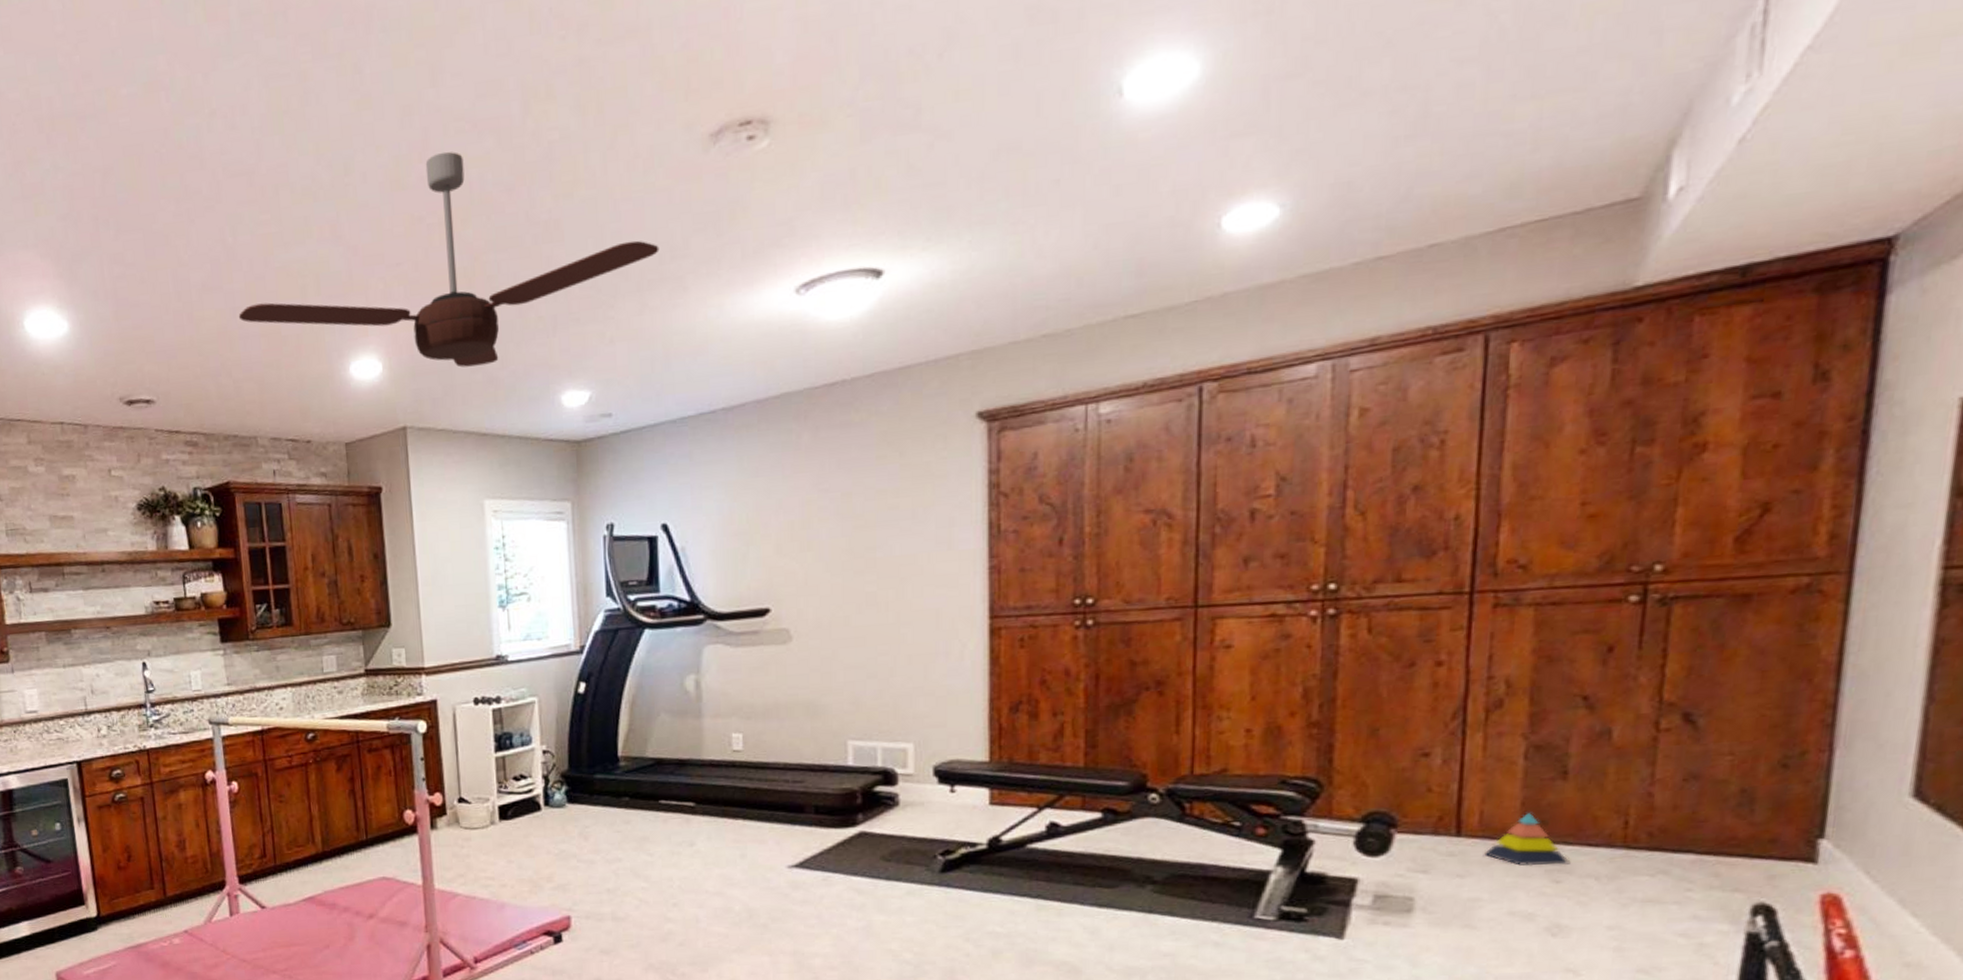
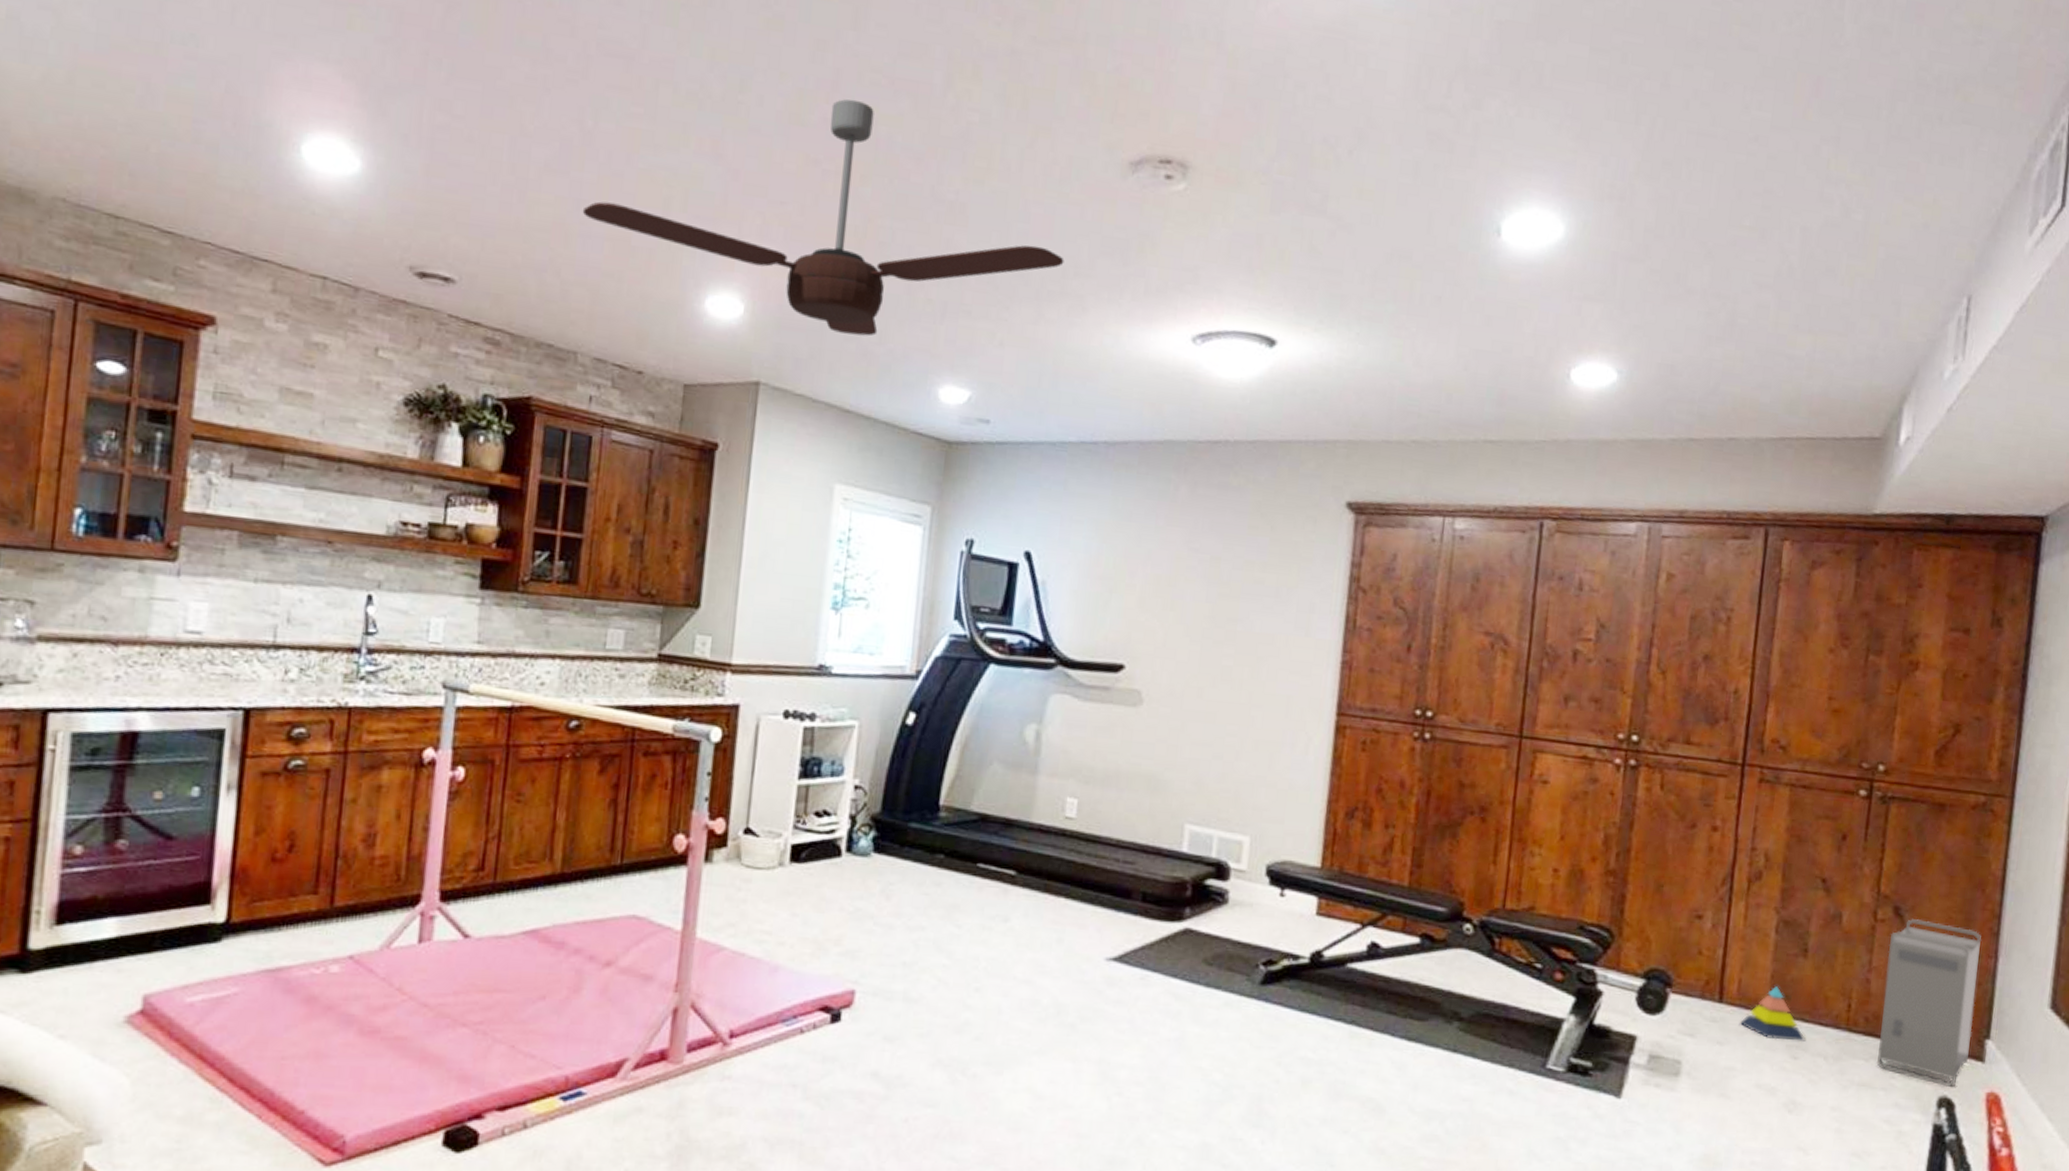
storage bin: none [1665,722,1810,893] -> present [1876,919,1982,1087]

